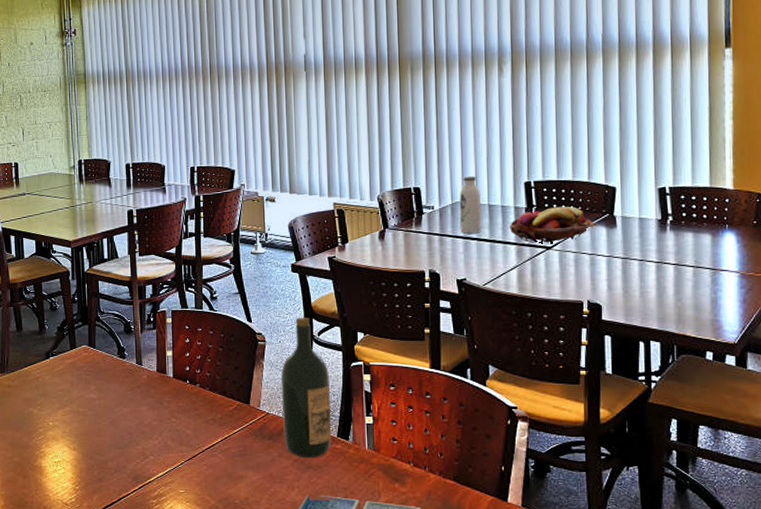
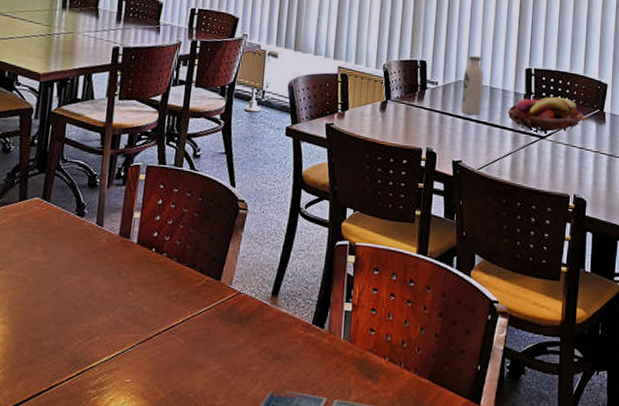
wine bottle: present [281,317,332,458] -> none [254,186,312,347]

